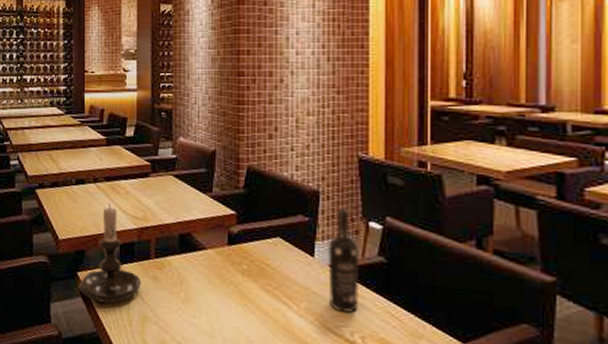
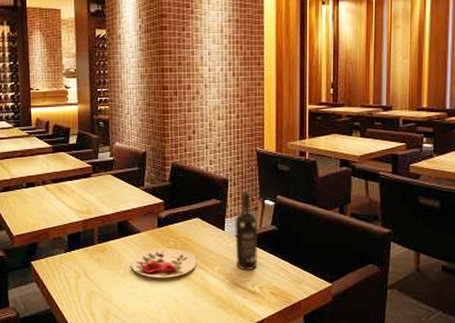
candle holder: present [77,203,142,304] -> none [31,201,88,285]
plate: none [193,271,277,311] -> present [131,249,197,278]

